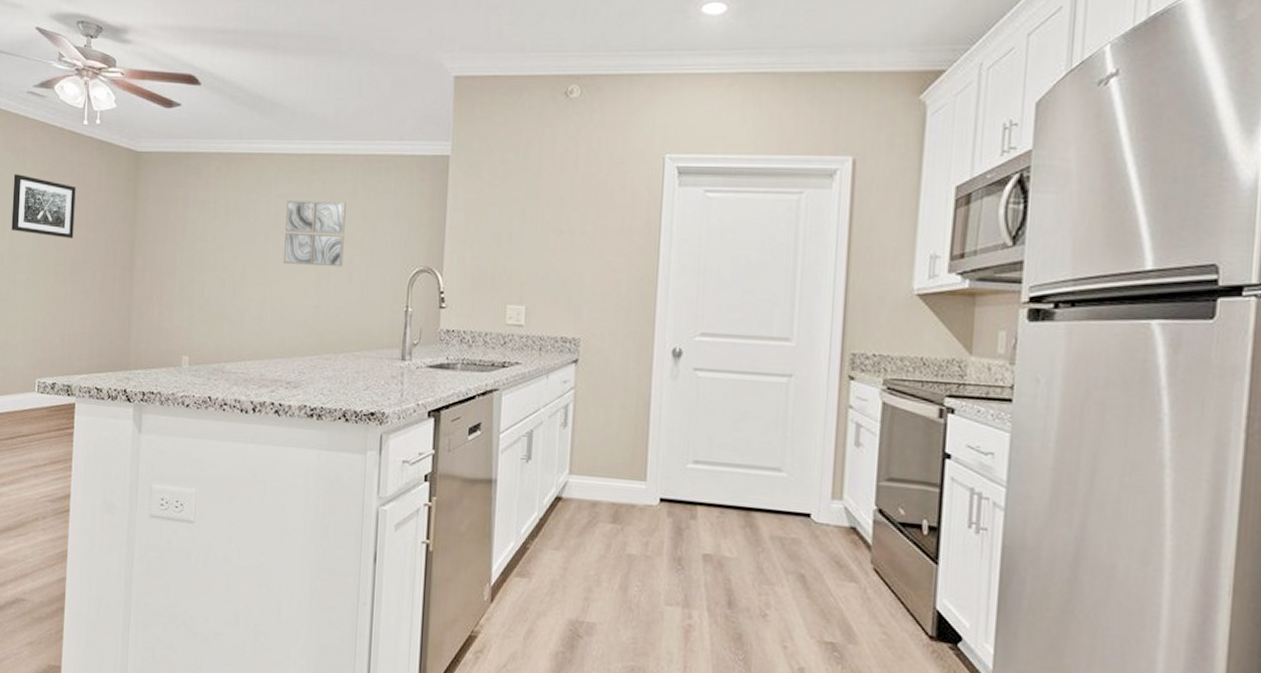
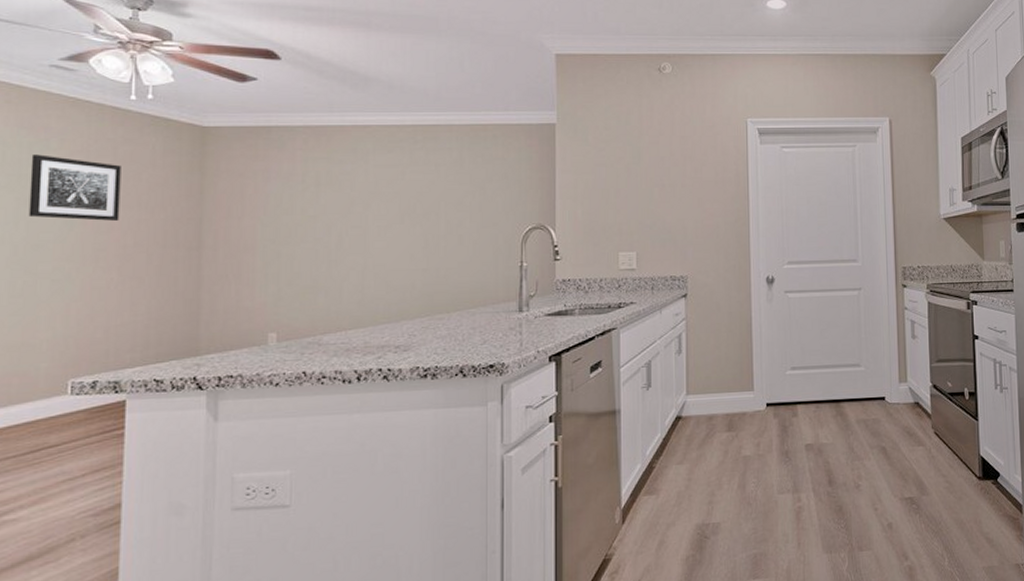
wall art: present [283,200,346,267] -> none [385,169,452,231]

